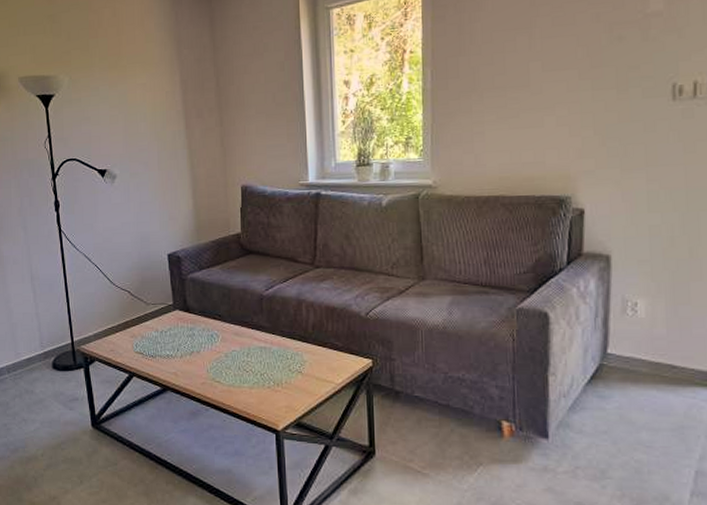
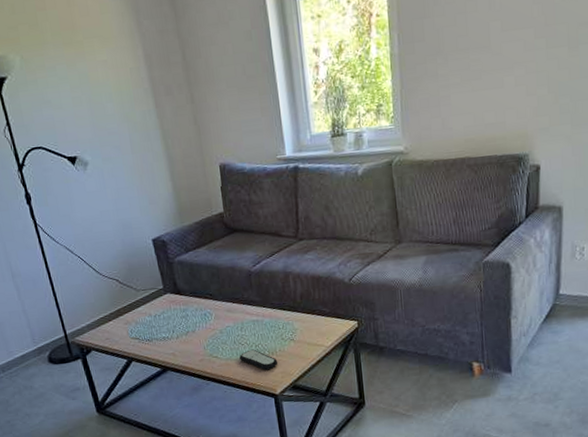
remote control: none [243,378,282,403] -> present [239,349,277,371]

